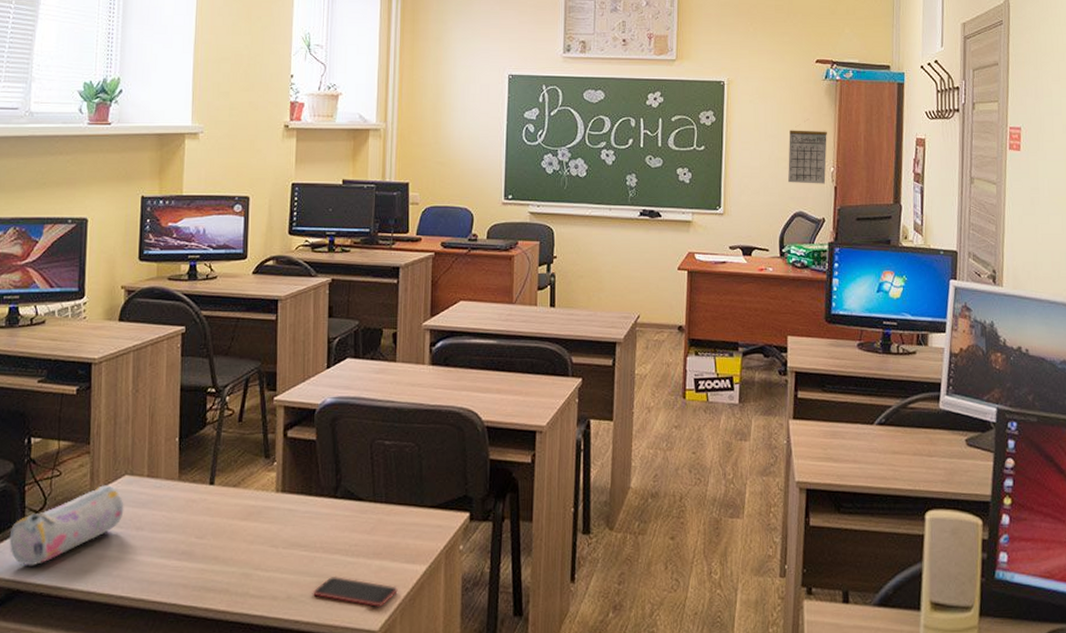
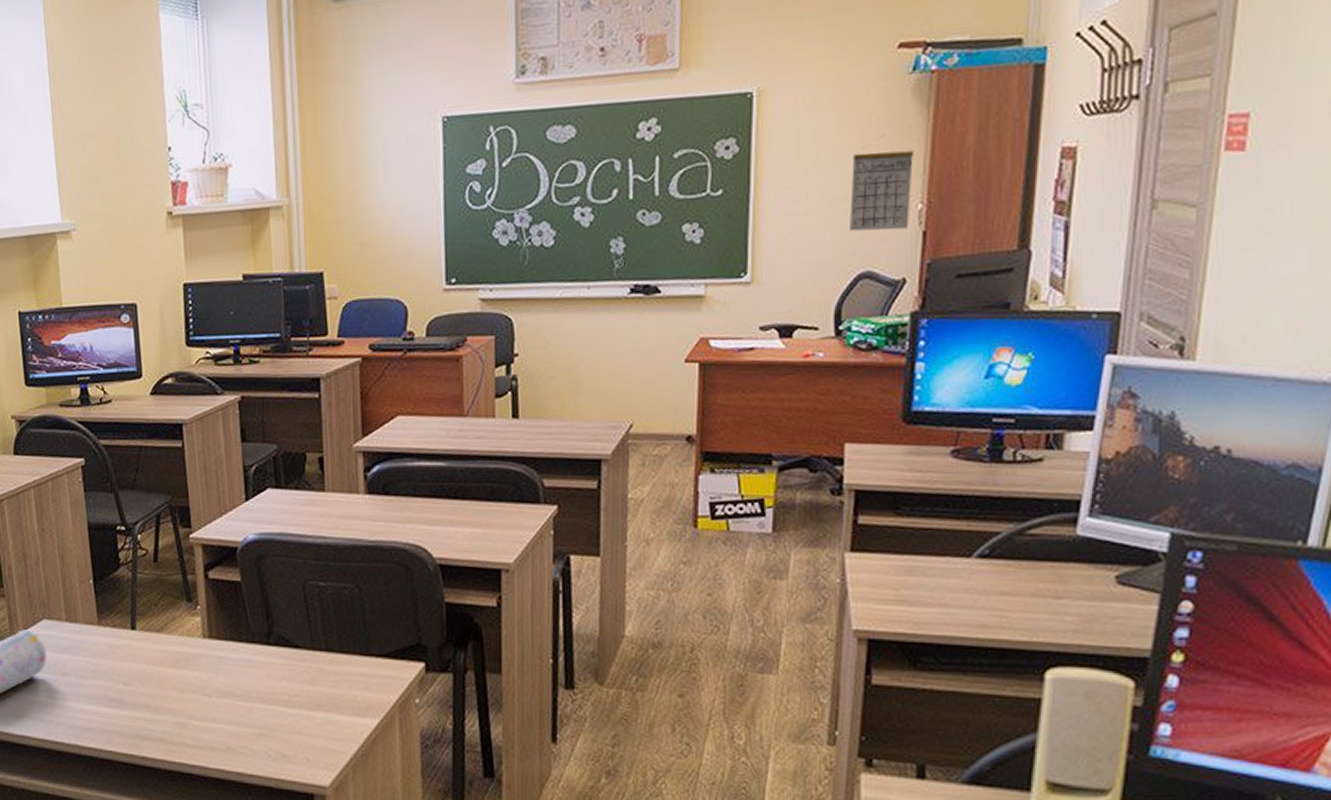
smartphone: present [312,575,398,607] -> none [252,727,347,762]

